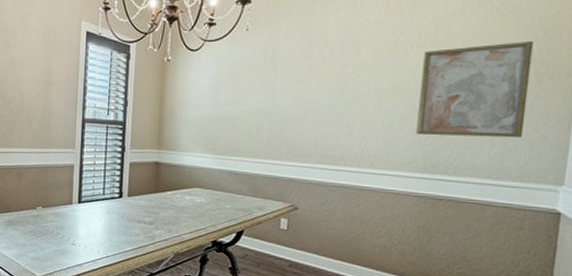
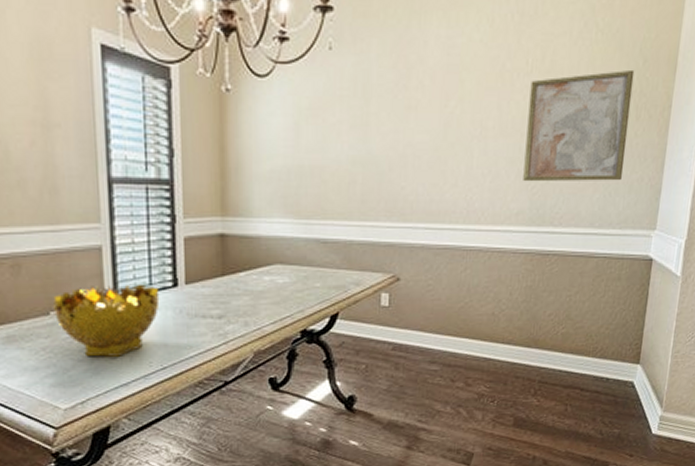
decorative bowl: none [39,192,109,245] -> present [53,284,160,358]

